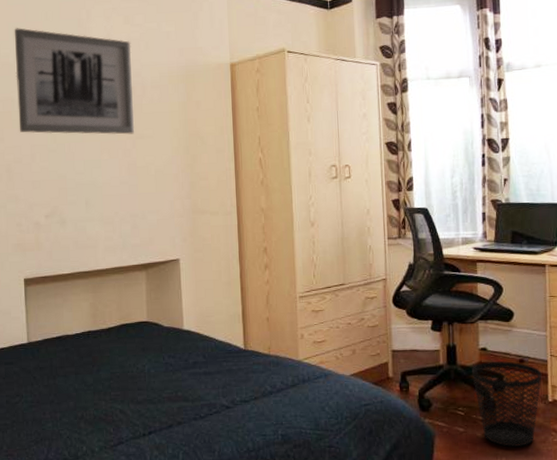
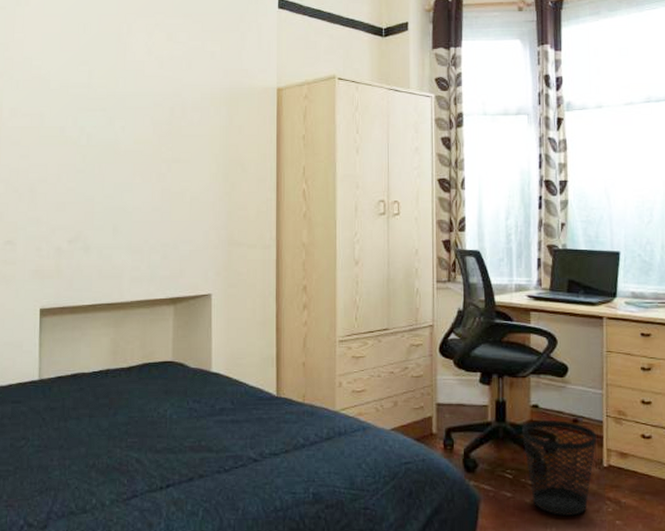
wall art: present [14,28,135,135] -> none [46,39,173,157]

